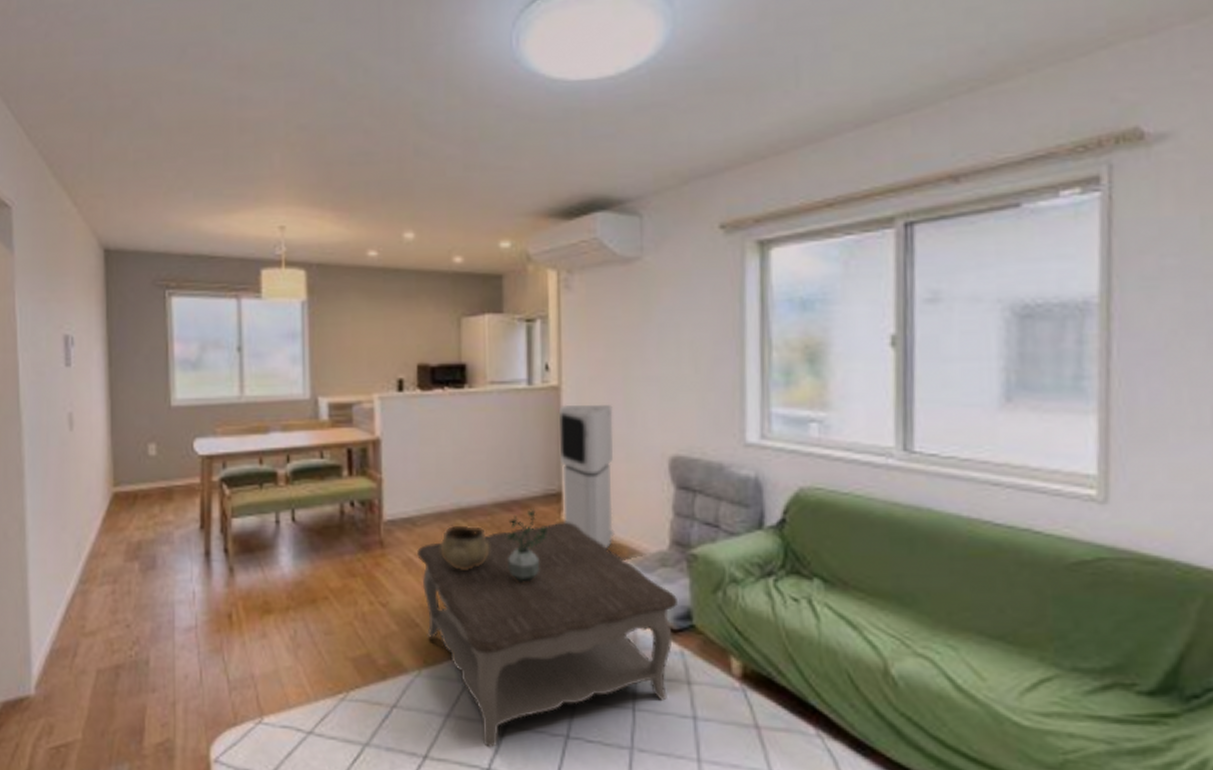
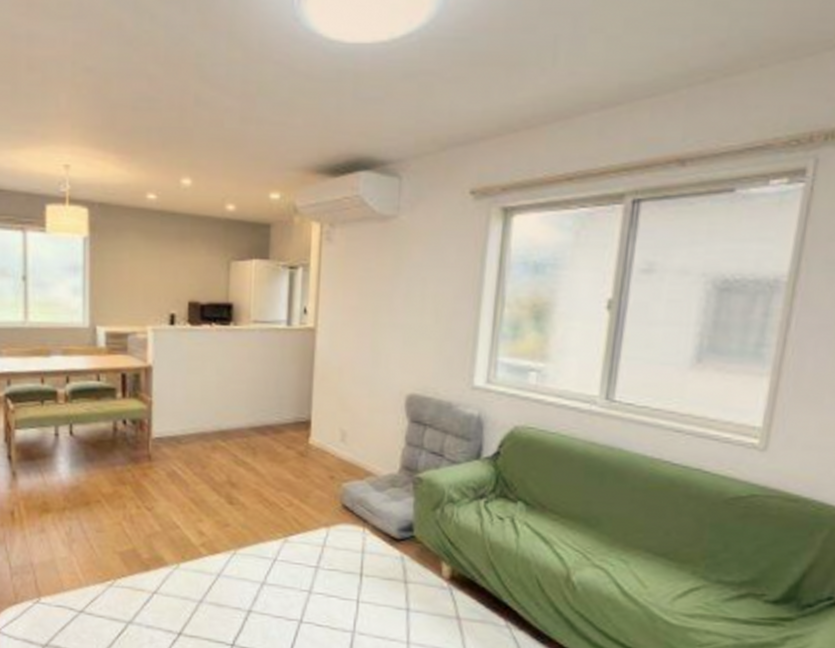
coffee table: present [417,520,677,747] -> none [181,445,402,628]
decorative bowl: present [440,523,490,570] -> none [201,443,245,483]
potted plant: present [506,508,547,582] -> none [259,432,296,495]
air purifier: present [558,404,615,549] -> none [310,344,361,470]

